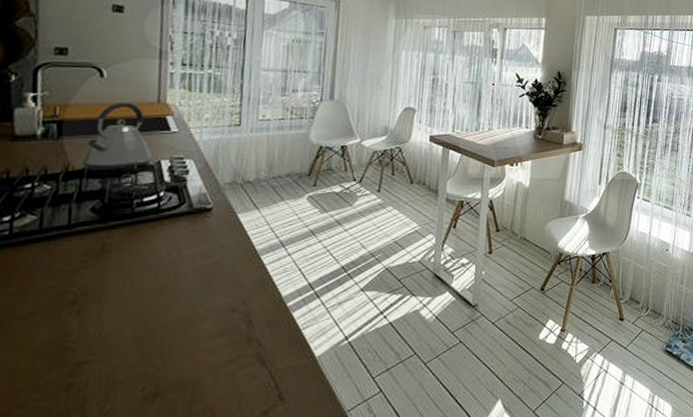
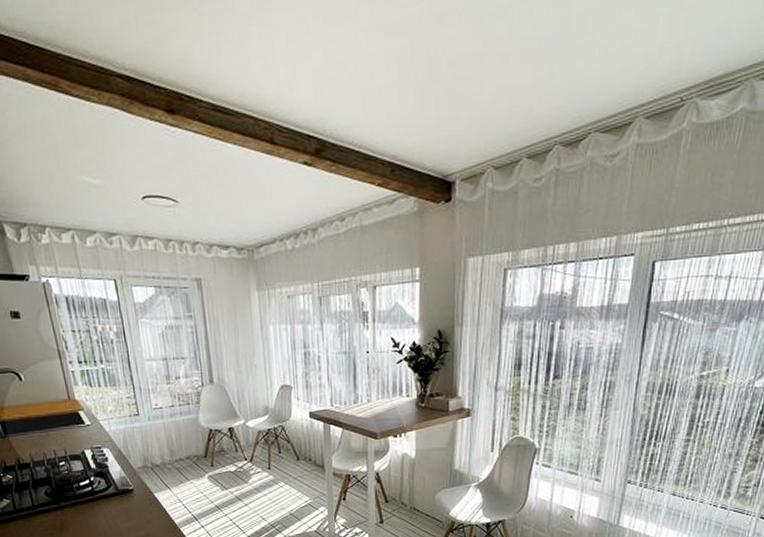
kettle: present [82,102,153,177] -> none [25,402,77,467]

